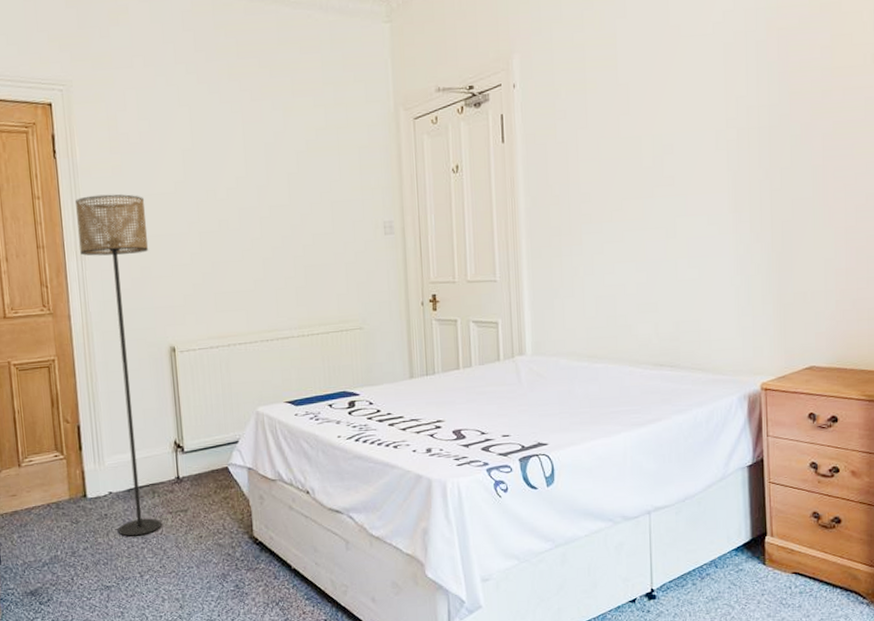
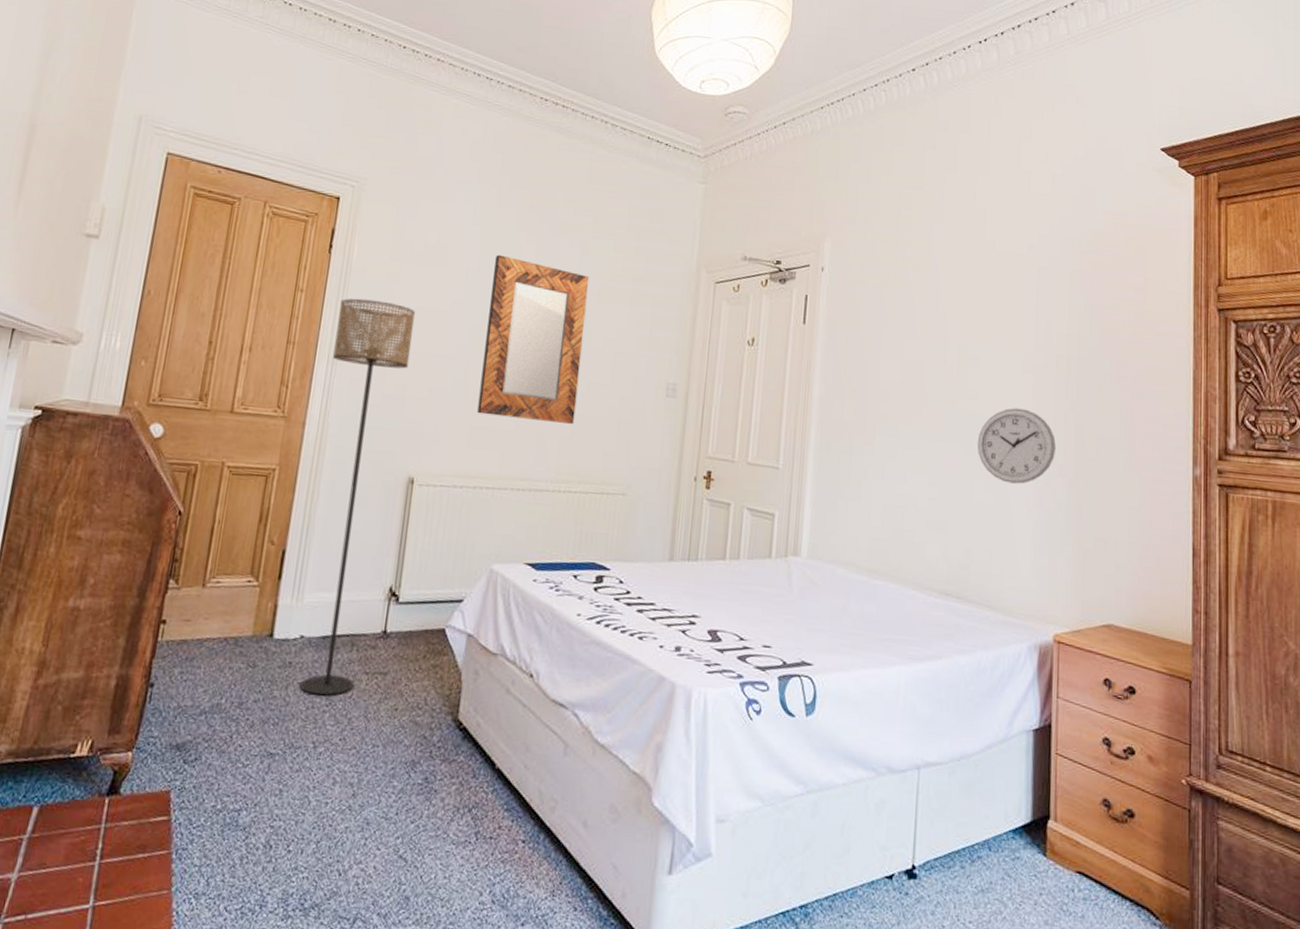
home mirror: none [206,130,306,281] -> present [477,254,590,424]
wall clock: none [677,185,752,257] -> present [977,408,1056,484]

